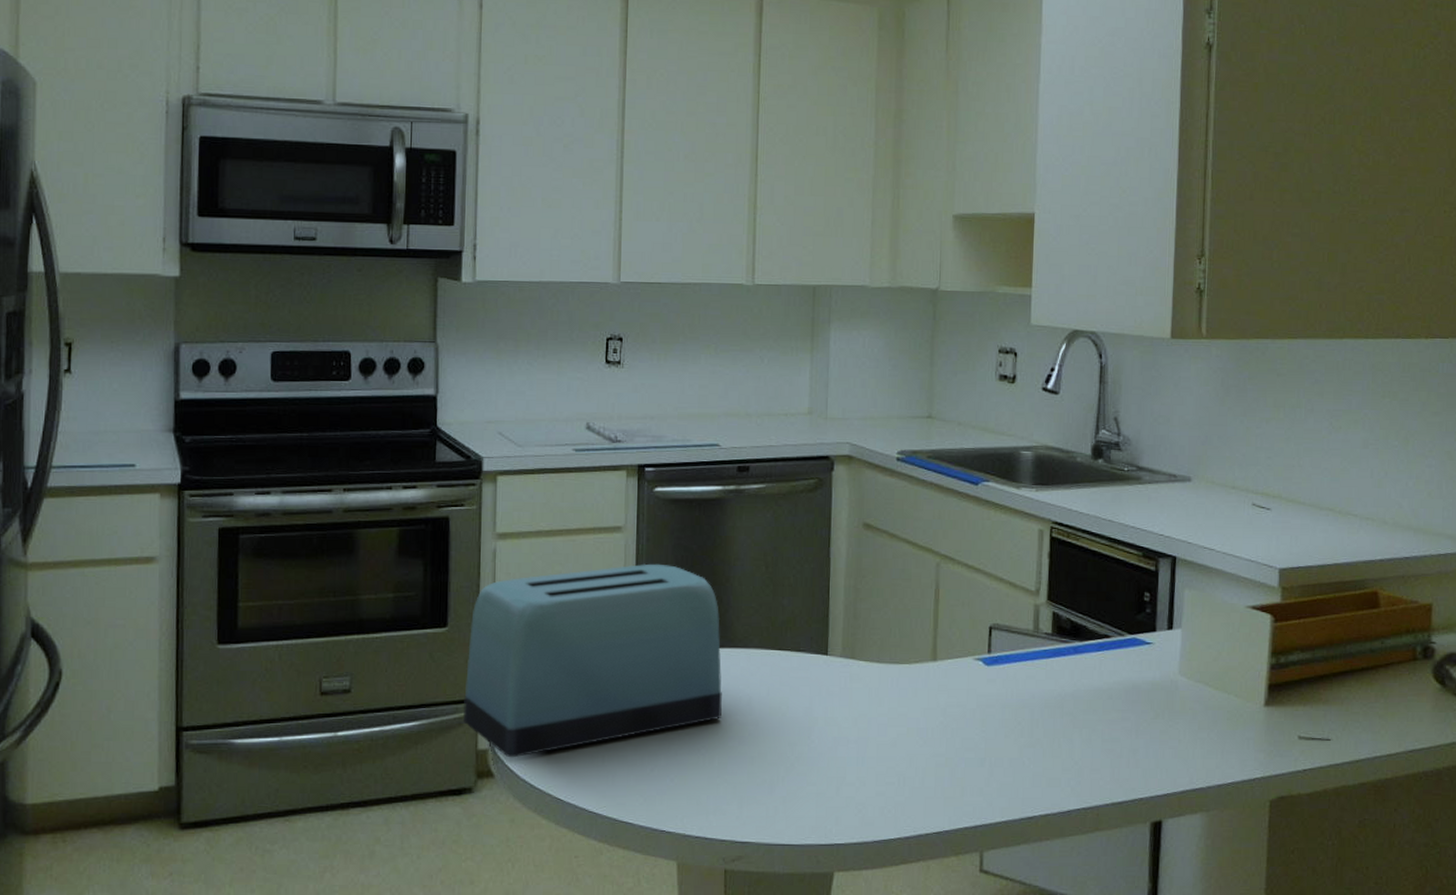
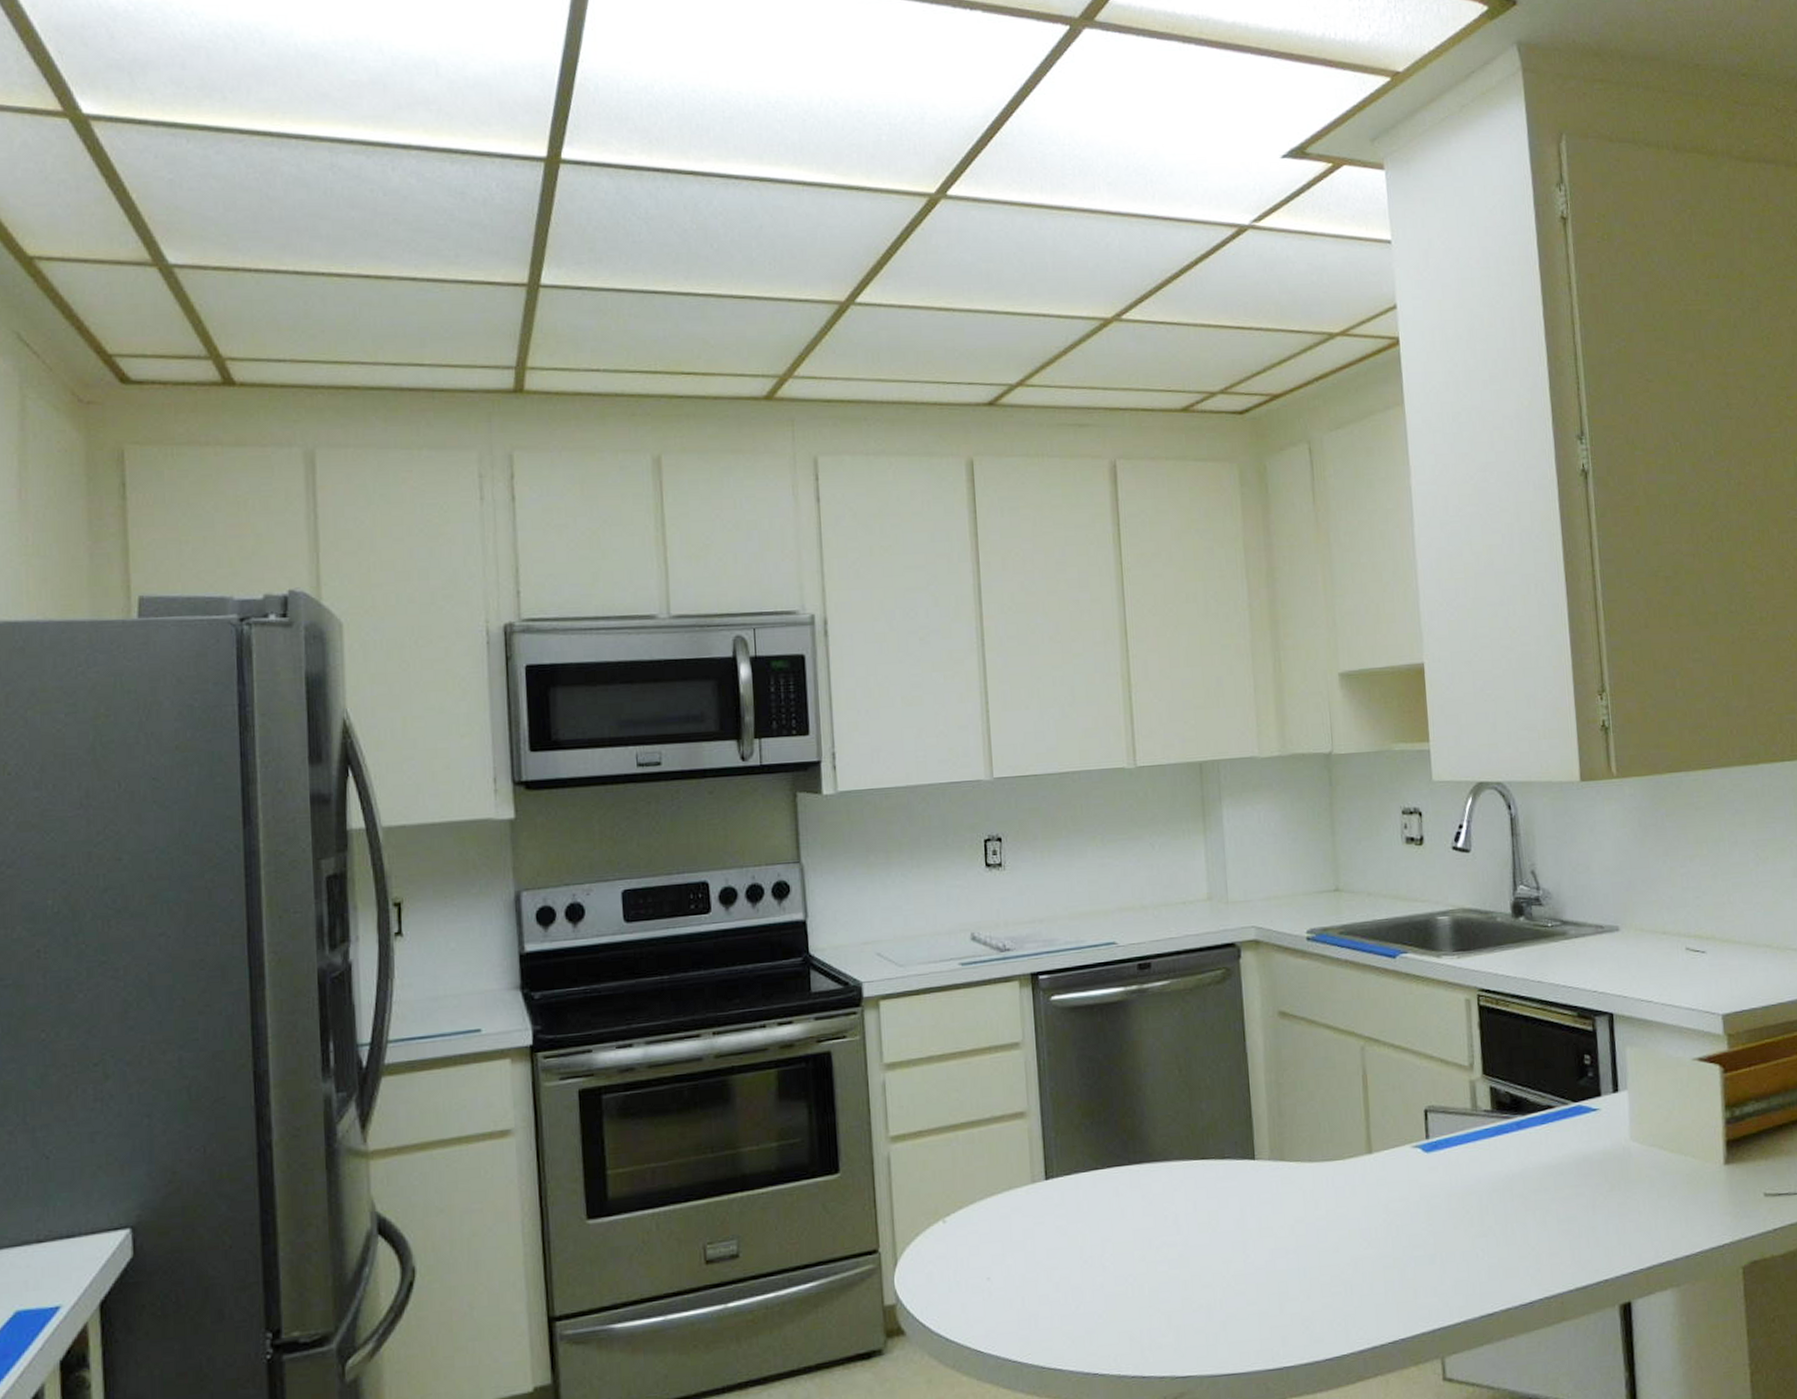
toaster: present [462,563,722,758] -> none [864,1078,1147,1312]

